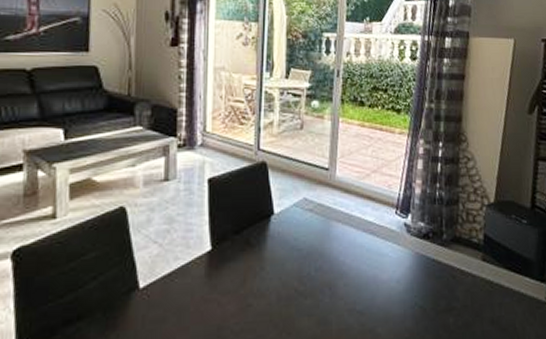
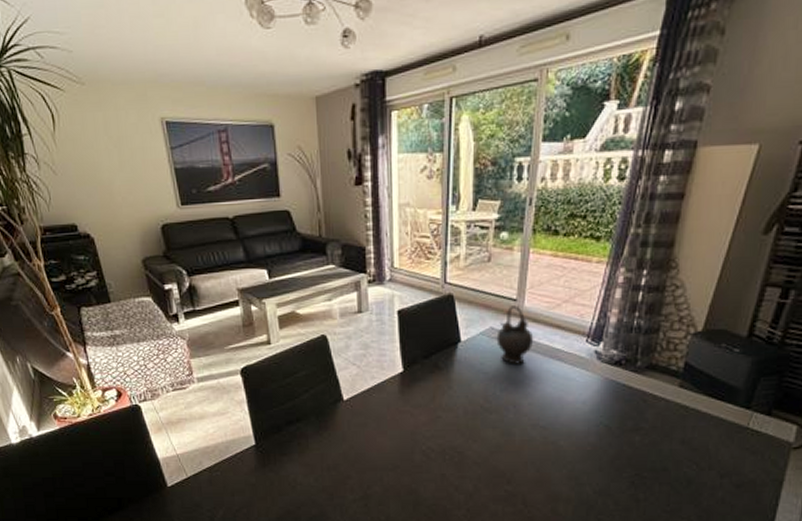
teapot: none [310,175,347,239] -> present [496,305,534,364]

